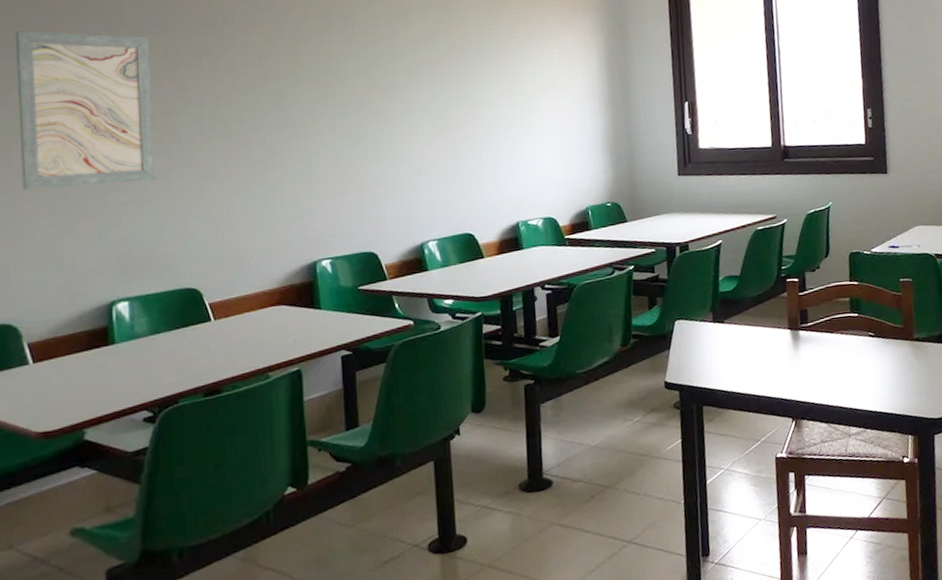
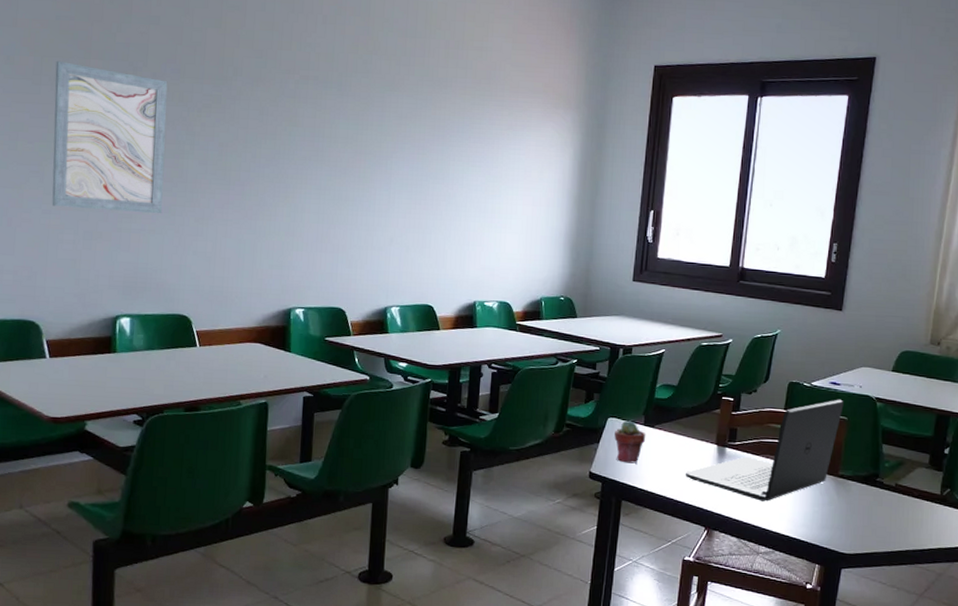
potted succulent: none [684,320,717,366] -> present [614,420,646,464]
laptop: none [763,261,906,380] -> present [686,399,844,502]

